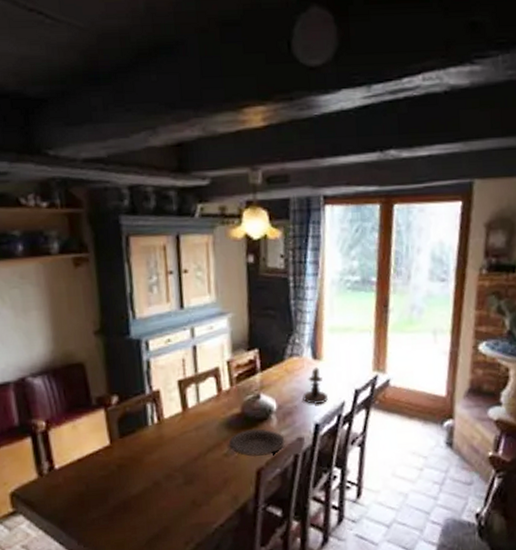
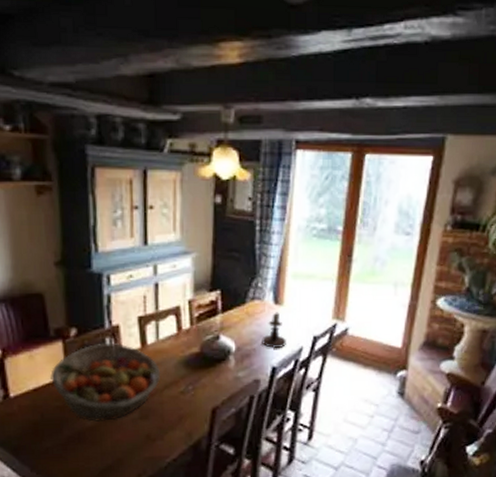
fruit basket: none [94,408,204,490] -> present [50,342,161,422]
plate: present [229,428,285,457] -> none [187,368,242,395]

